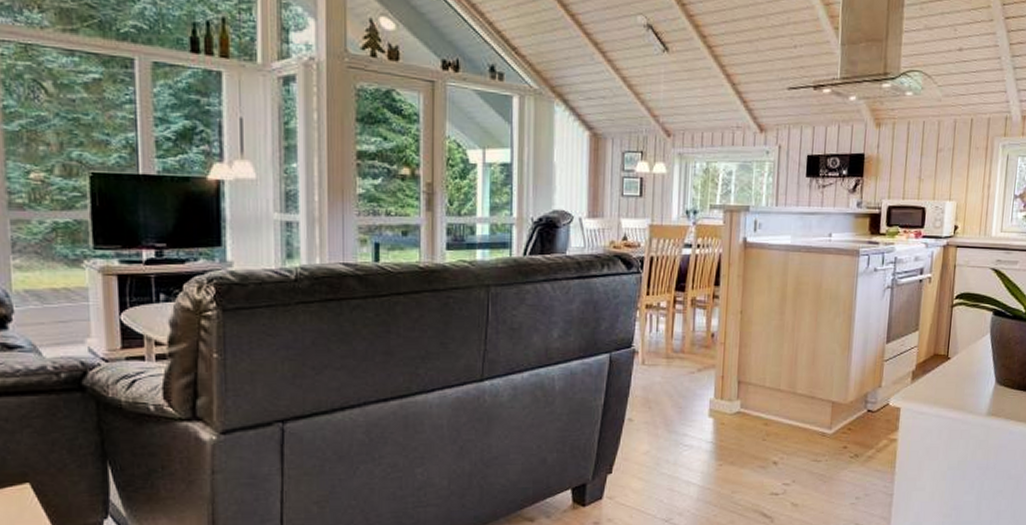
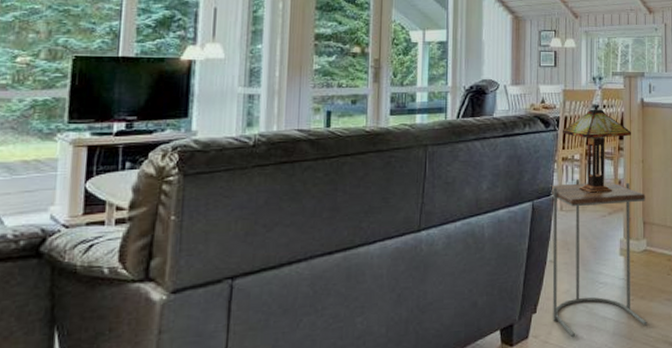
side table: none [630,330,743,501] -> present [550,179,648,338]
table lamp: none [647,244,730,346] -> present [563,105,632,193]

